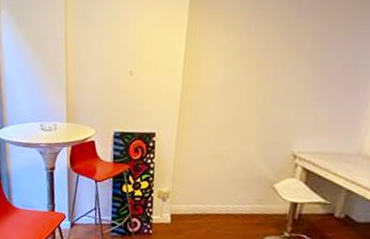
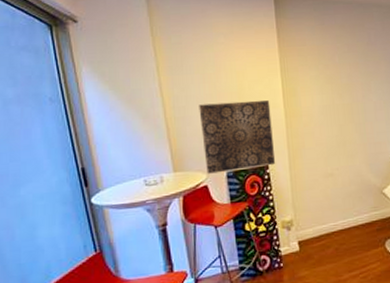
wall art: none [96,60,169,134] -> present [199,100,276,174]

